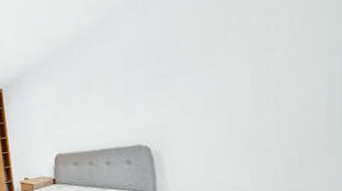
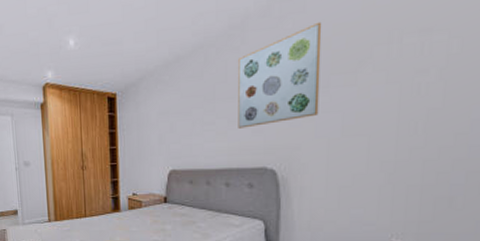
wall art: none [109,10,183,112] -> present [238,21,322,129]

